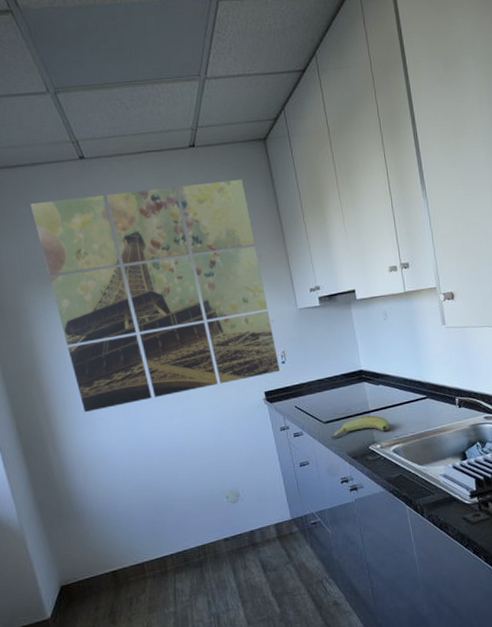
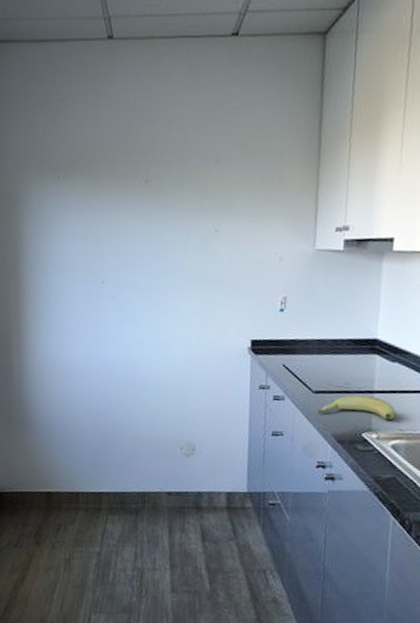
wall art: present [30,179,280,413] -> none [47,80,286,321]

